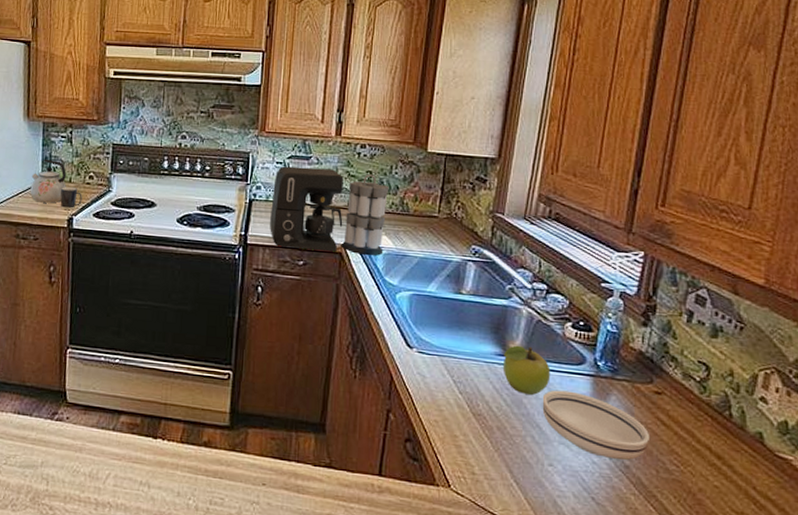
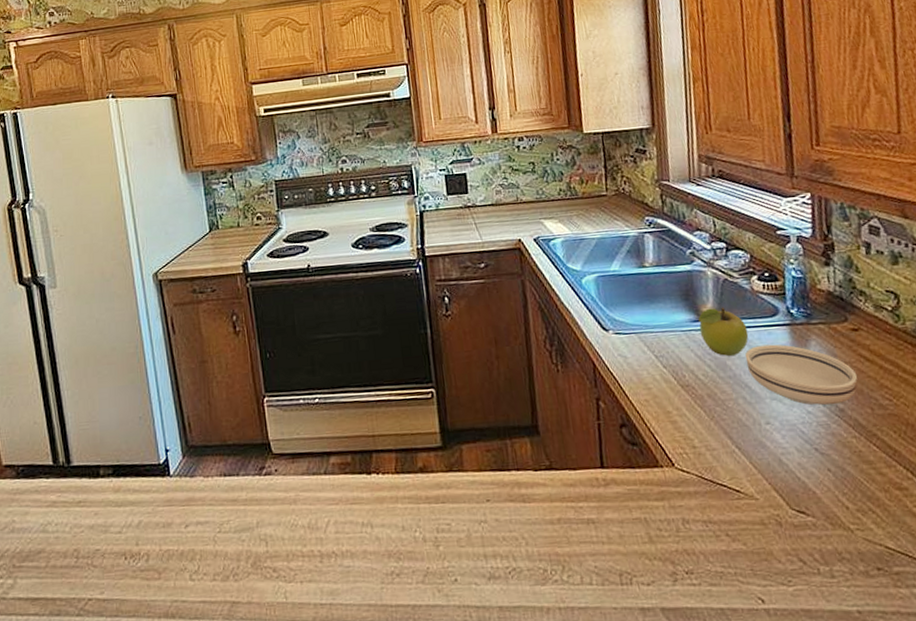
kettle: present [30,159,67,203] -> none [198,207,236,253]
mug: present [60,186,82,210] -> none [229,230,254,255]
coffee maker: present [270,166,344,252] -> none [441,167,516,253]
spice rack: present [342,174,389,257] -> none [514,165,561,247]

